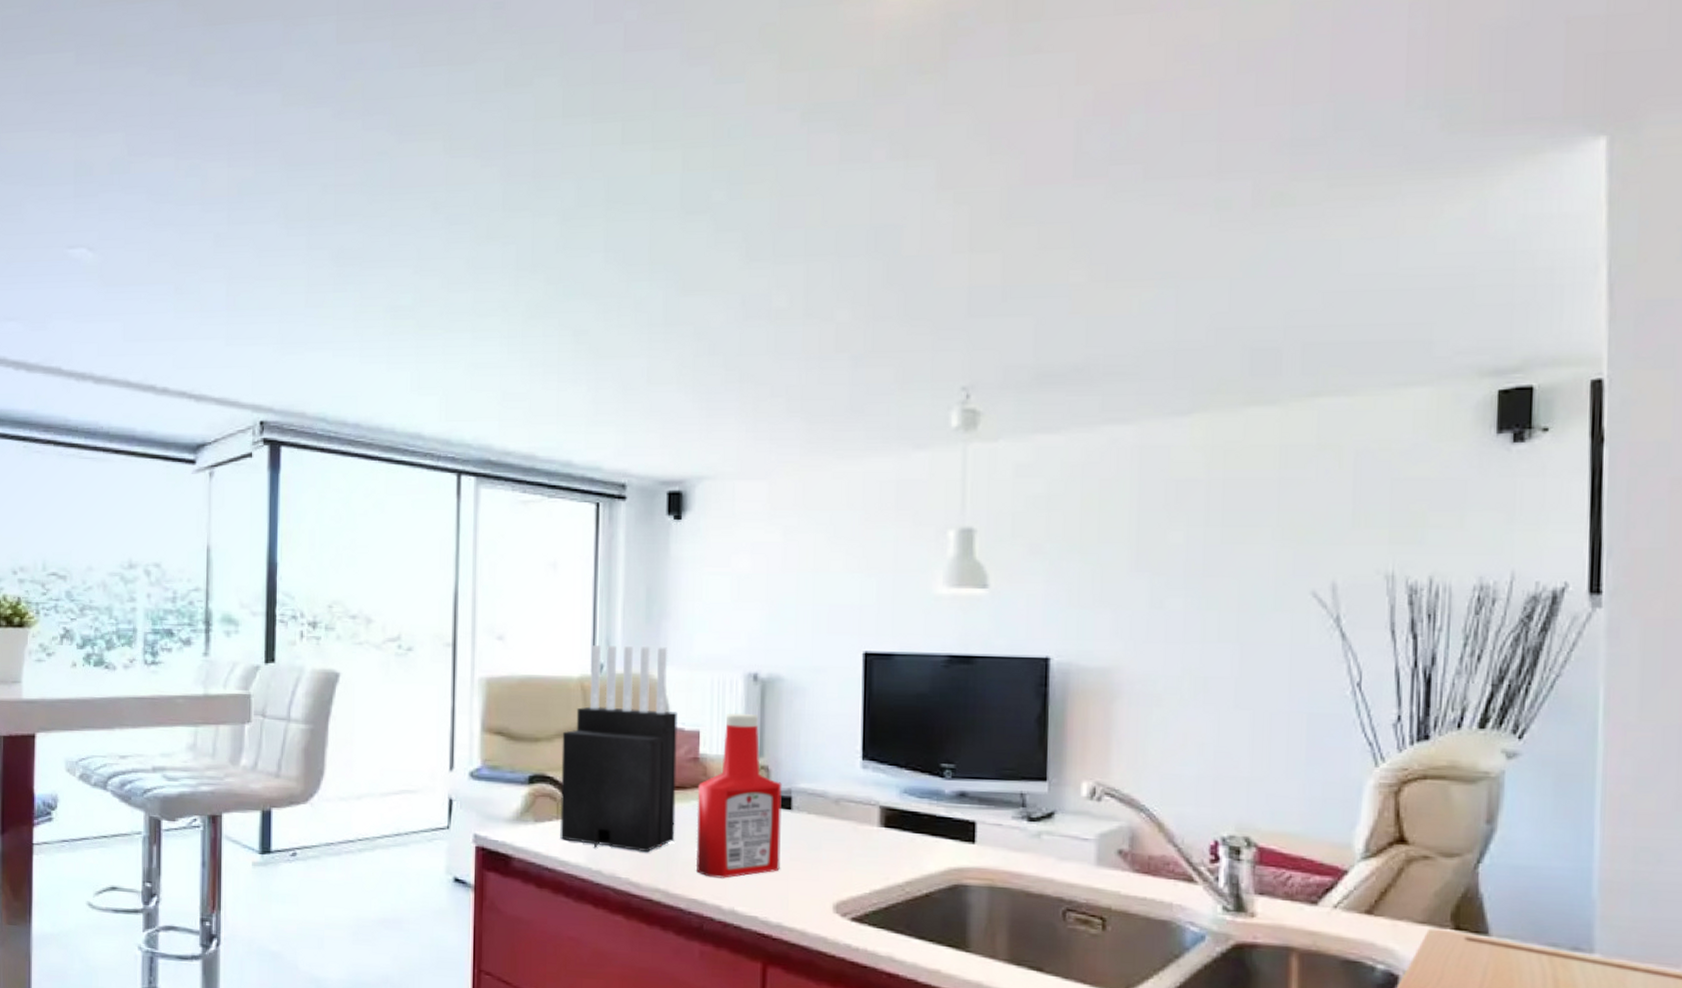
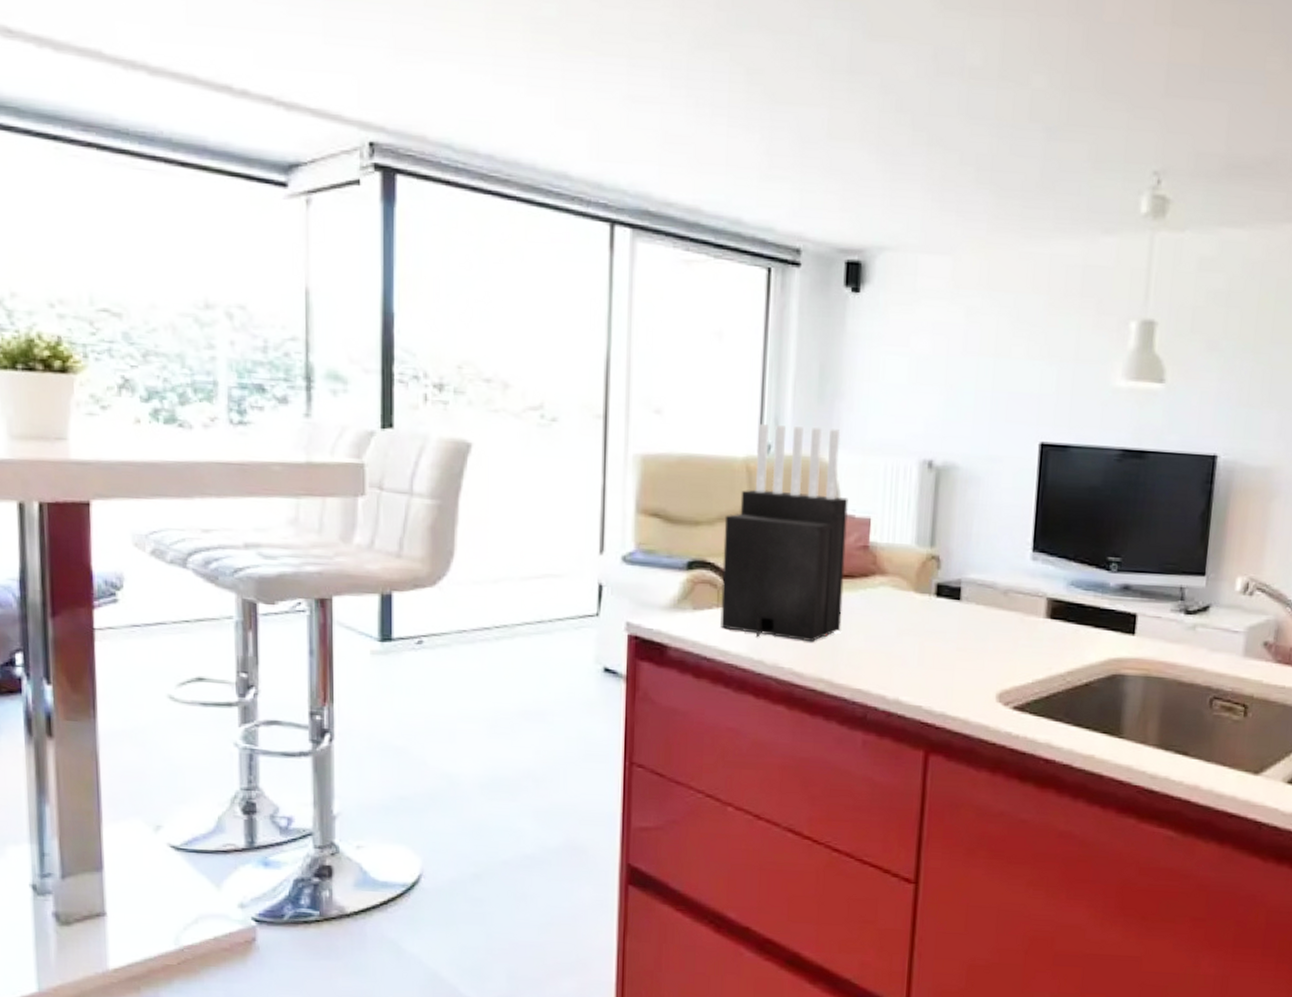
ketchup bottle: present [695,712,782,878] -> none [861,500,952,668]

